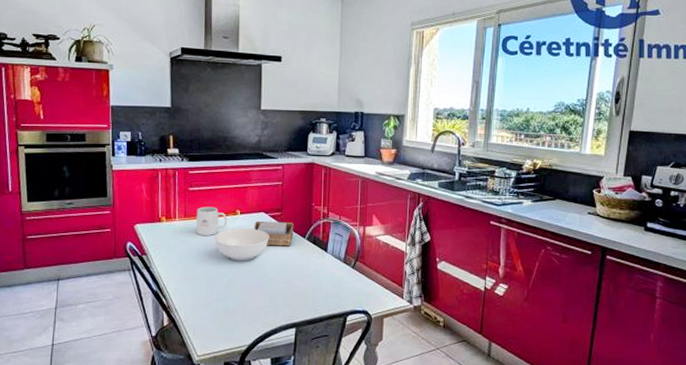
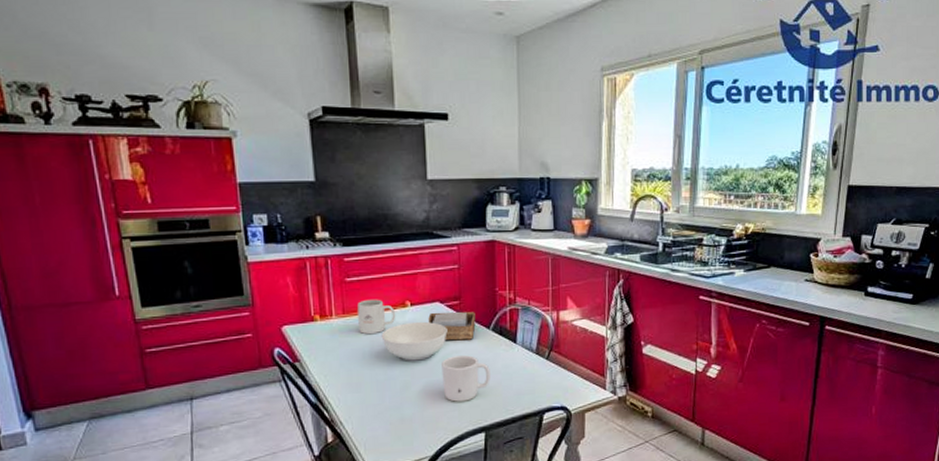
mug: none [262,259,303,299] -> present [442,355,491,402]

